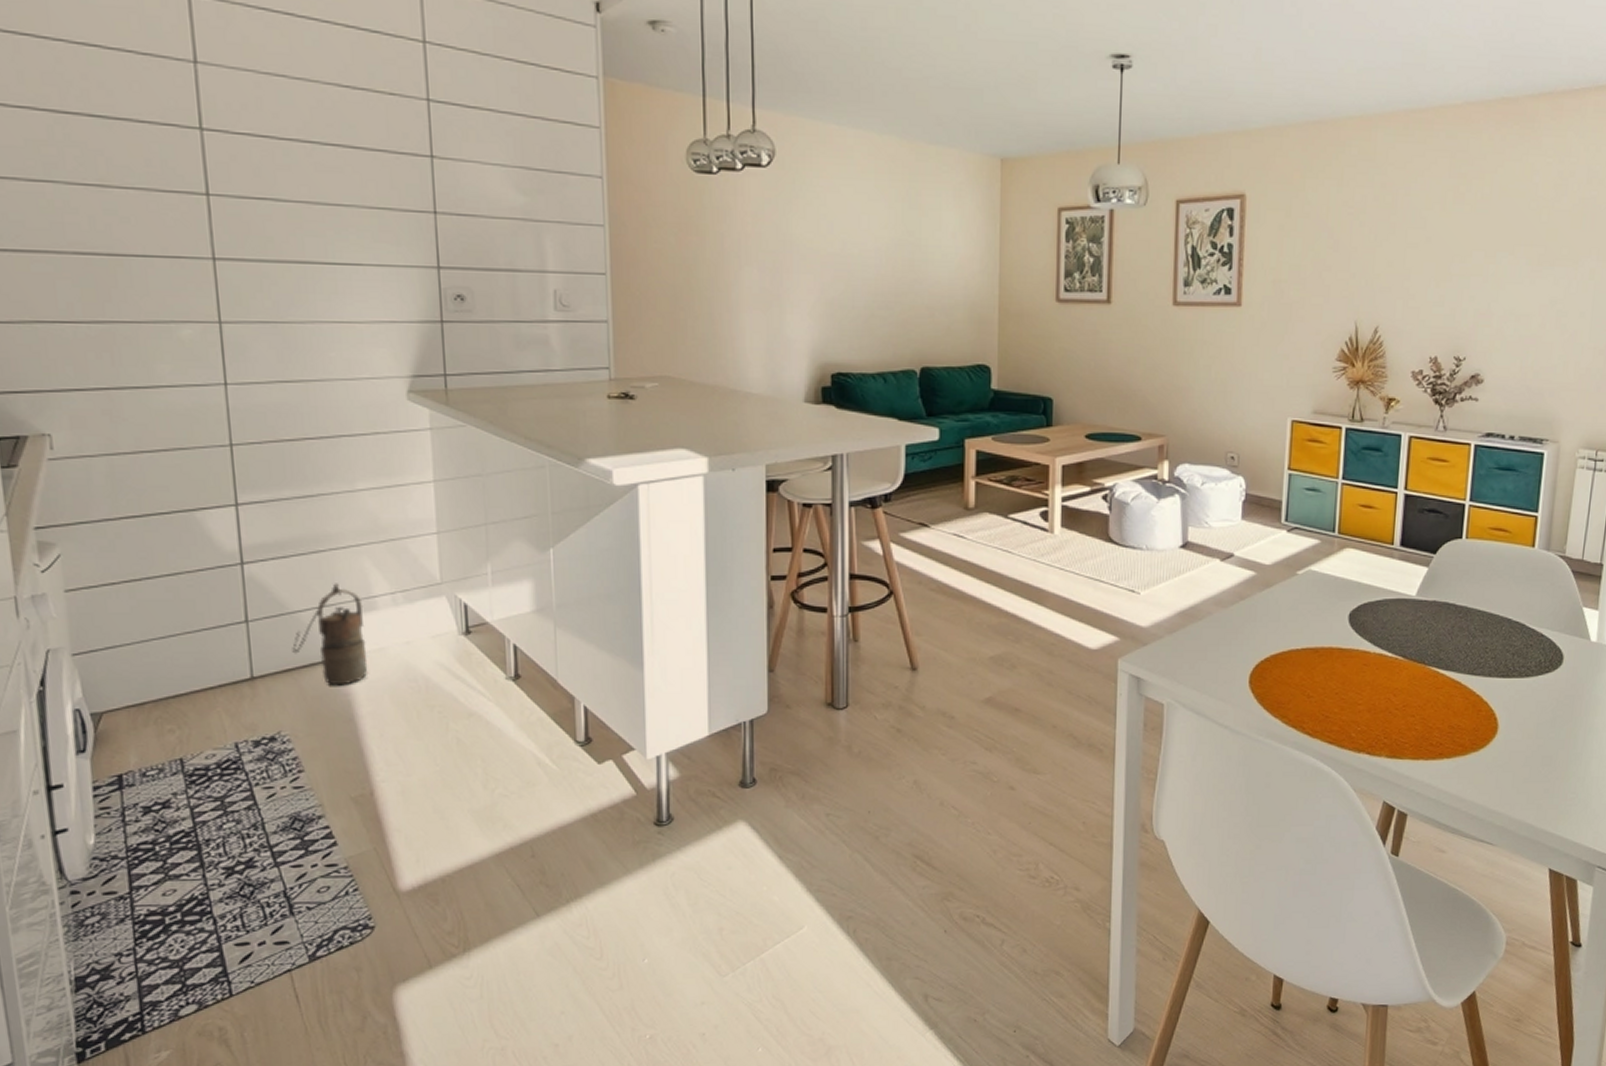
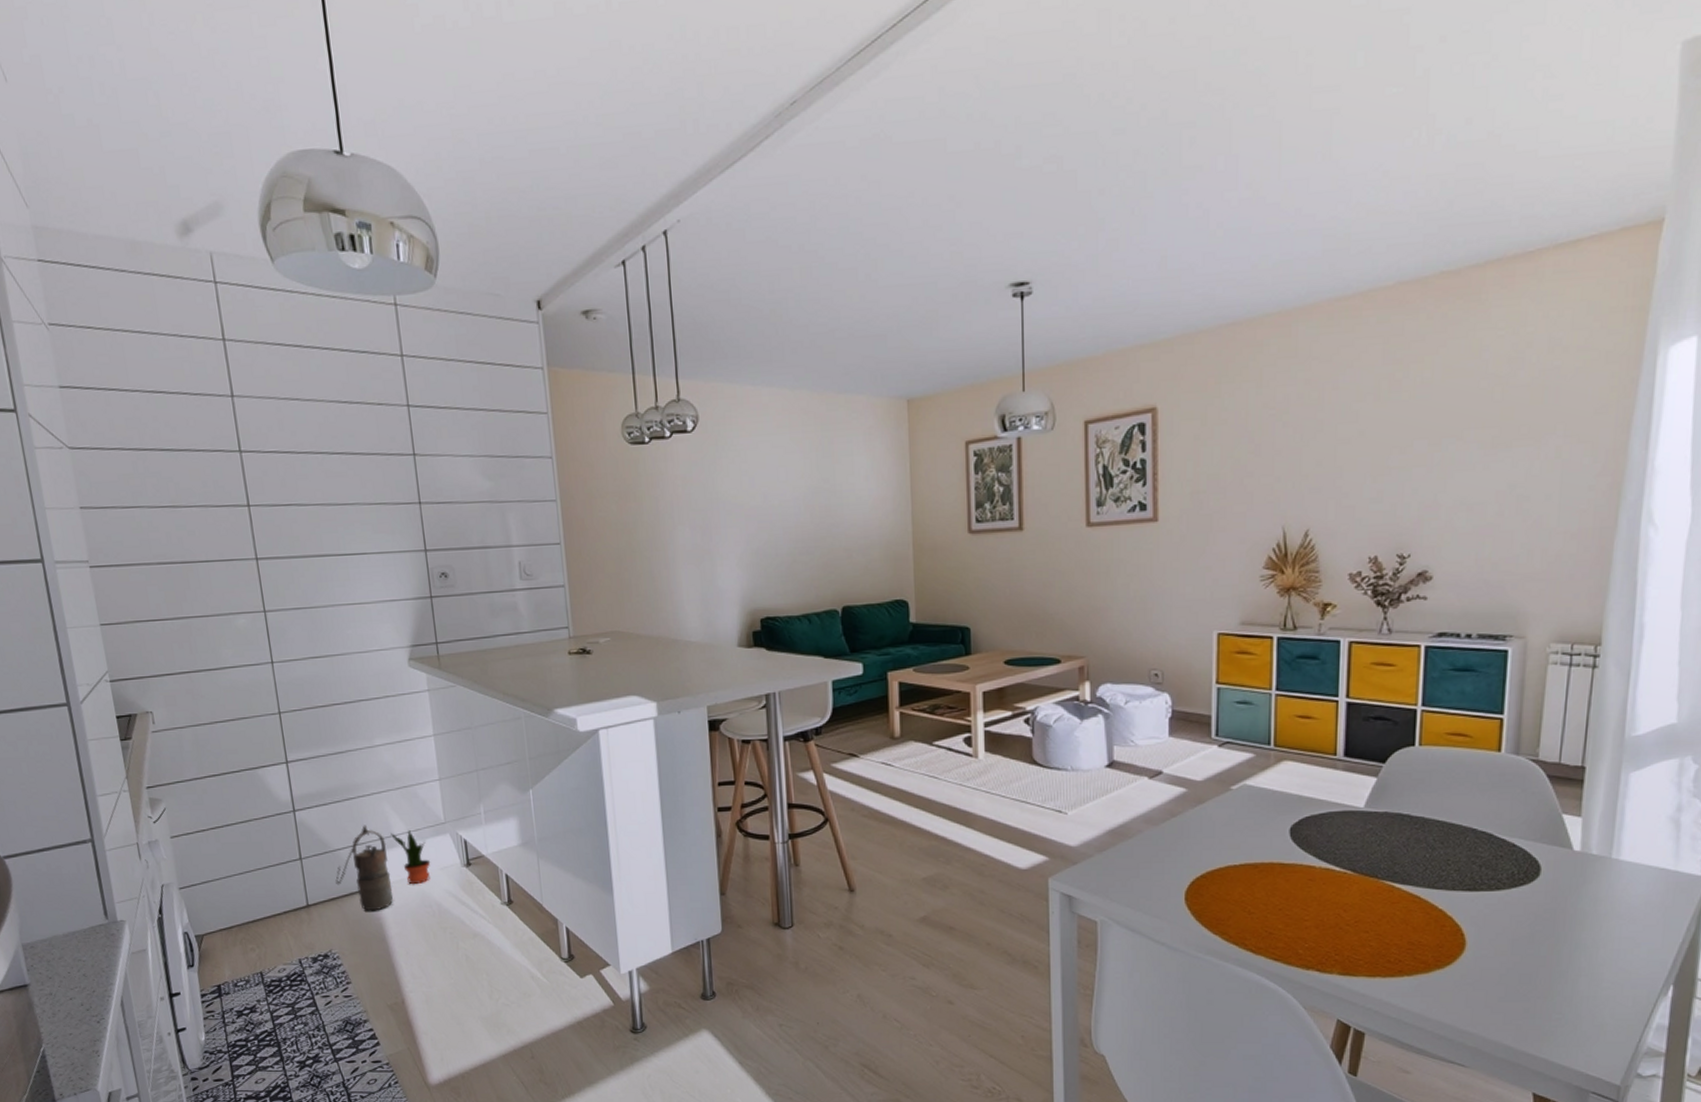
potted plant: none [370,589,420,655] -> present [390,829,431,885]

